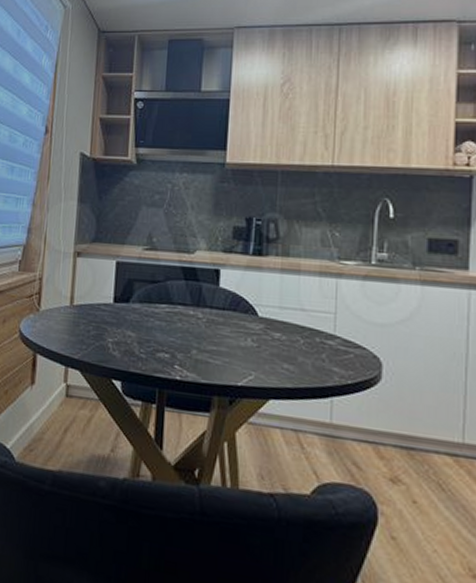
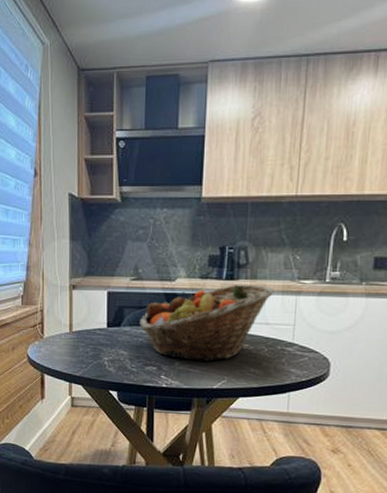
fruit basket: none [152,260,311,352] -> present [140,284,275,362]

